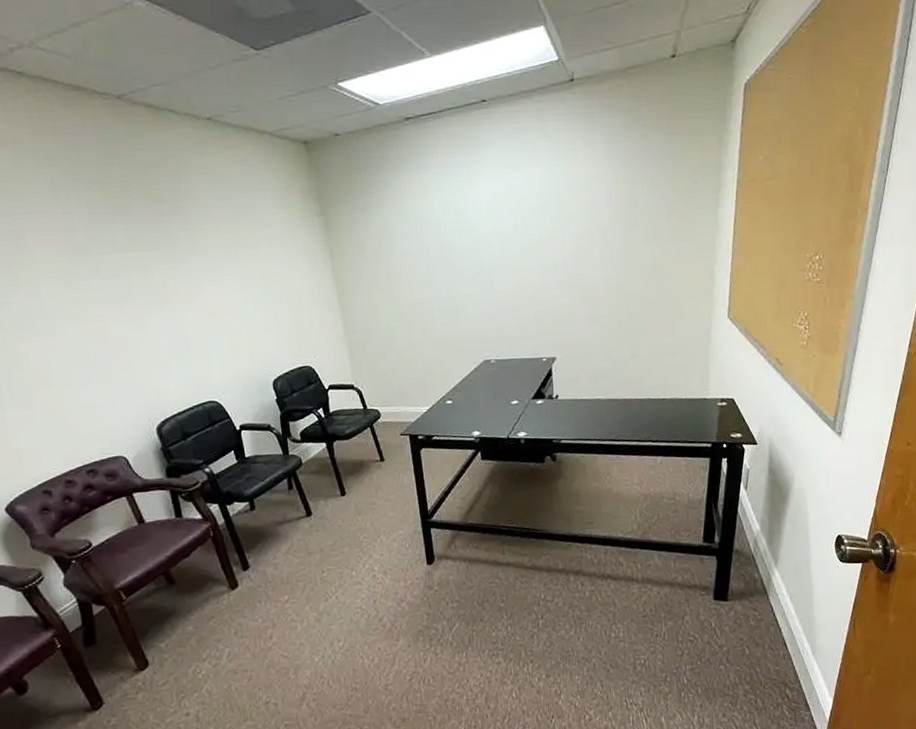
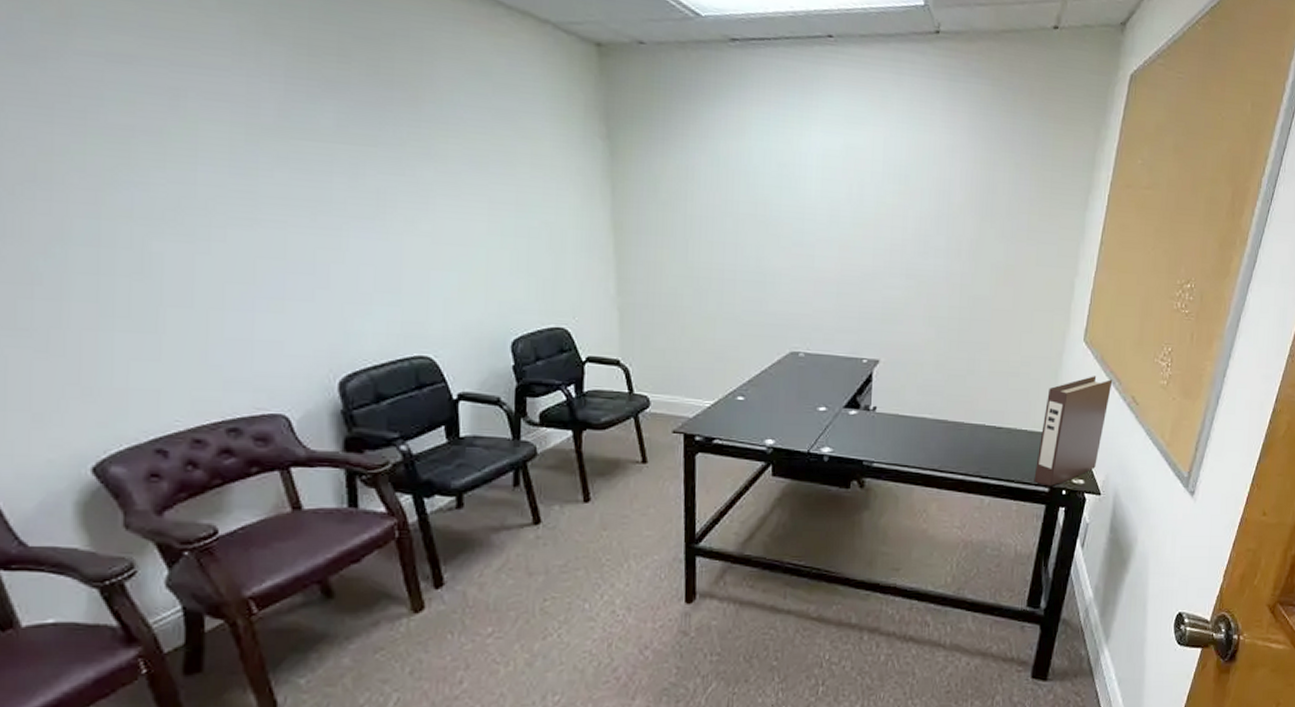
binder: none [697,346,758,444] -> present [1034,376,1113,489]

